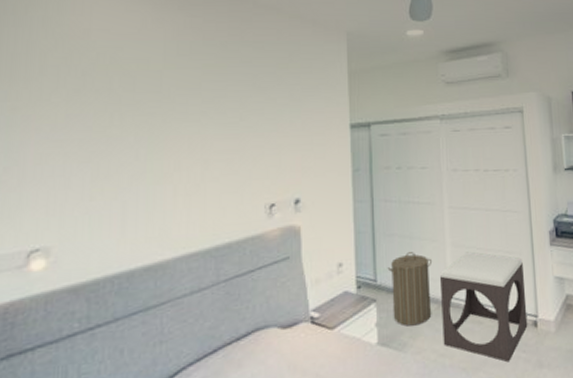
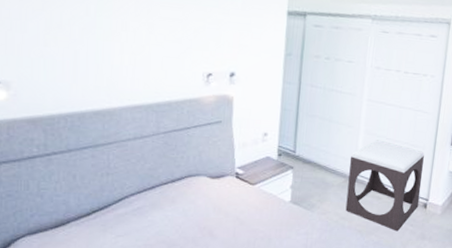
laundry hamper: present [387,252,433,327] -> none [306,133,346,192]

